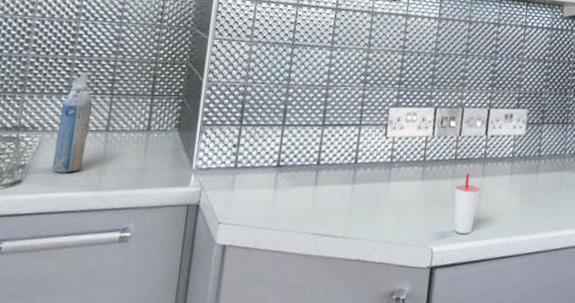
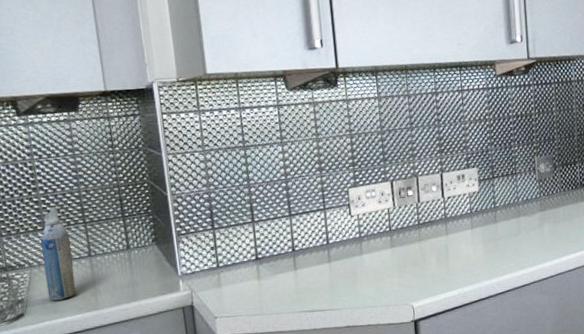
cup: present [454,172,480,234] -> none [422,234,446,288]

